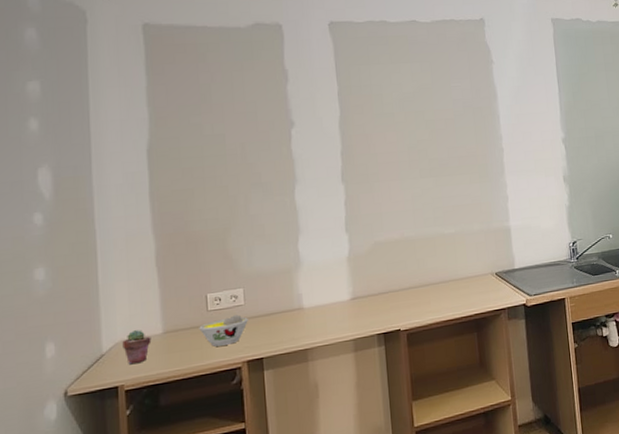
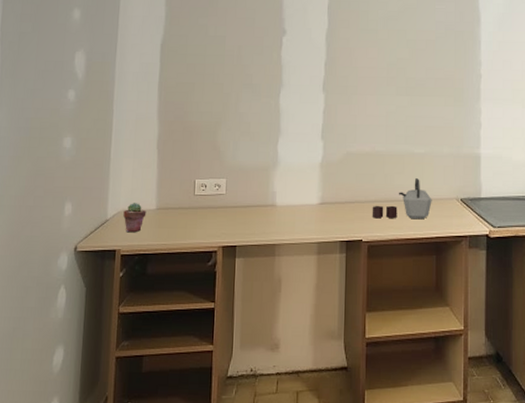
bowl: present [199,314,248,347] -> none [186,202,227,229]
kettle: none [407,259,468,305] -> present [372,178,432,220]

